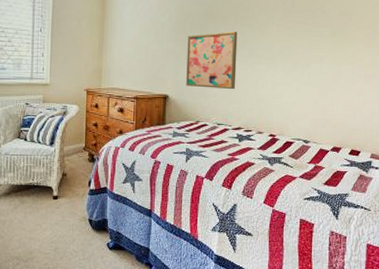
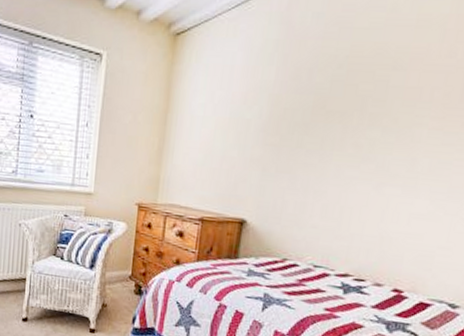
wall art: present [186,31,238,90] -> none [273,135,362,221]

